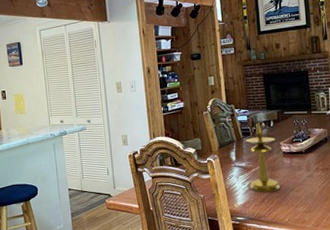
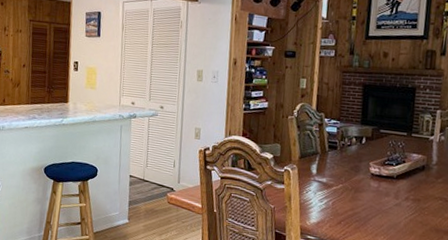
candlestick: present [246,122,280,192] -> none [327,136,365,215]

